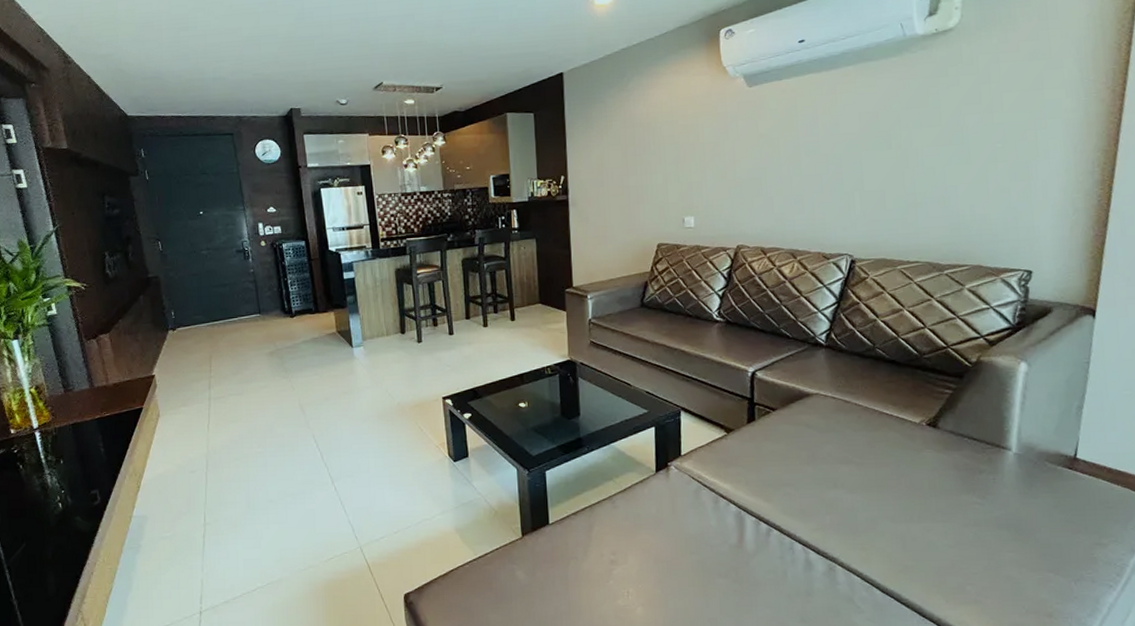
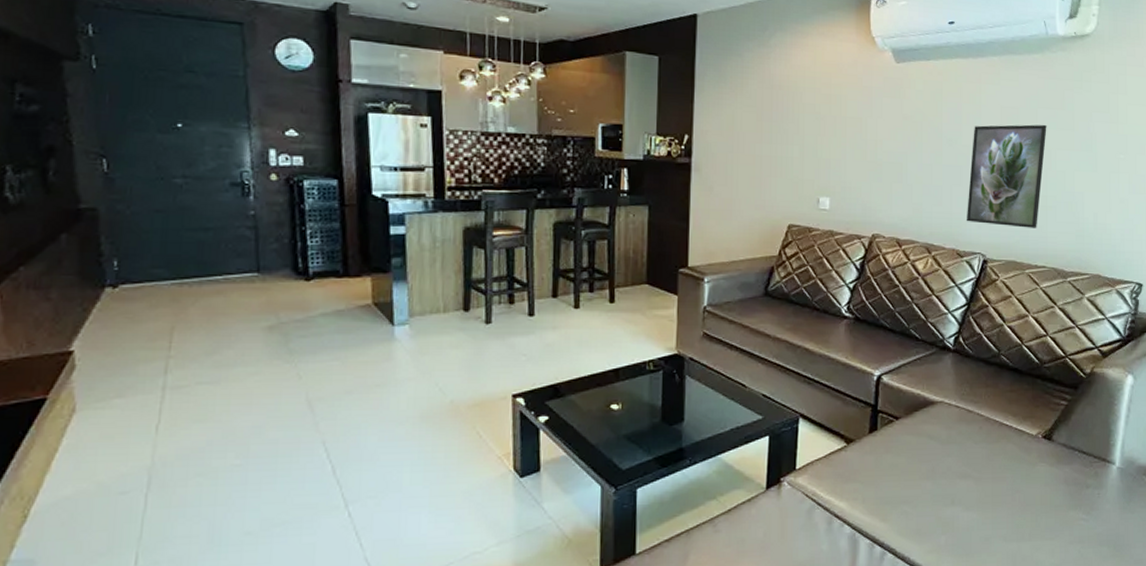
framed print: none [830,124,911,227] -> present [966,124,1047,228]

